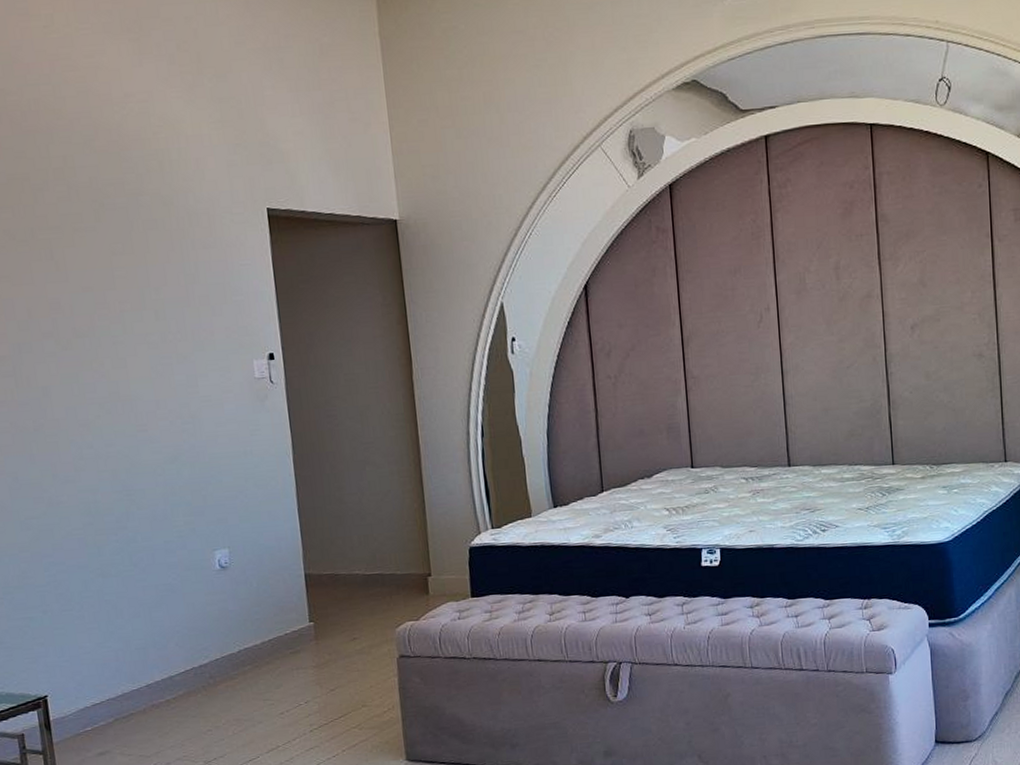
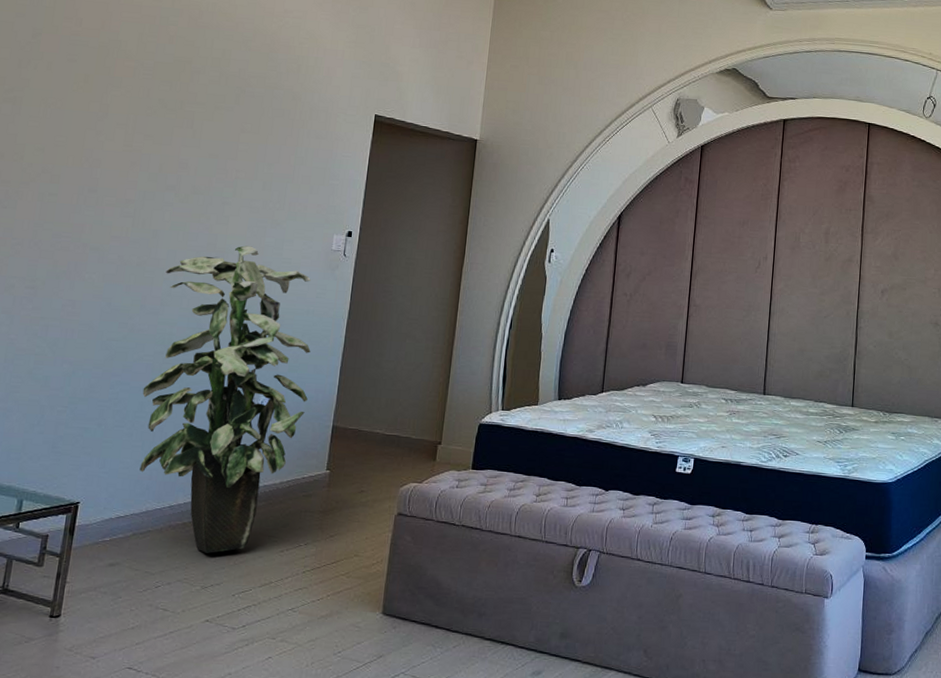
indoor plant: none [70,388,270,727] -> present [139,245,311,554]

